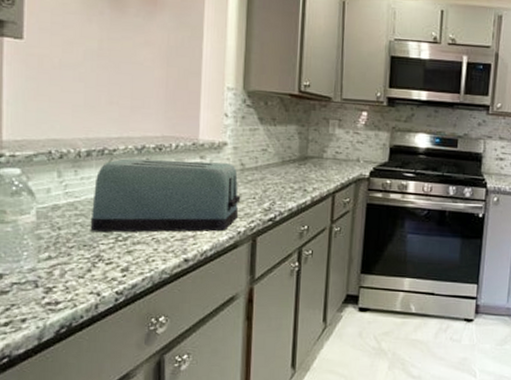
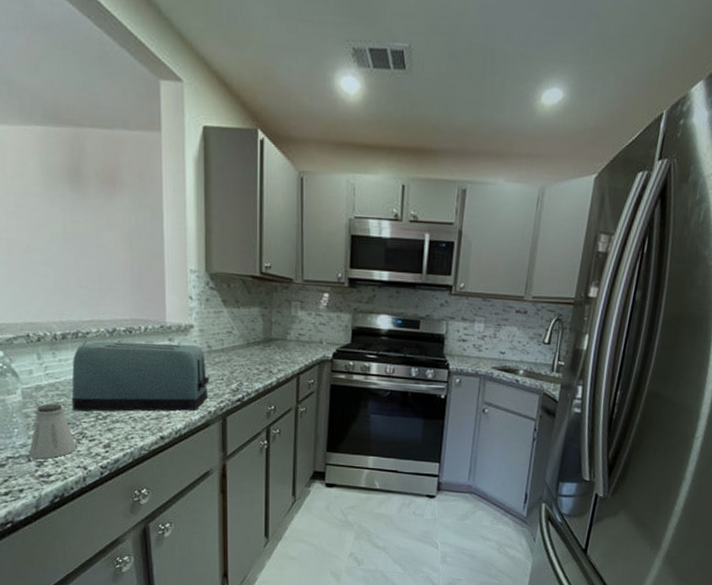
saltshaker: none [36,224,92,285] -> present [28,403,77,459]

